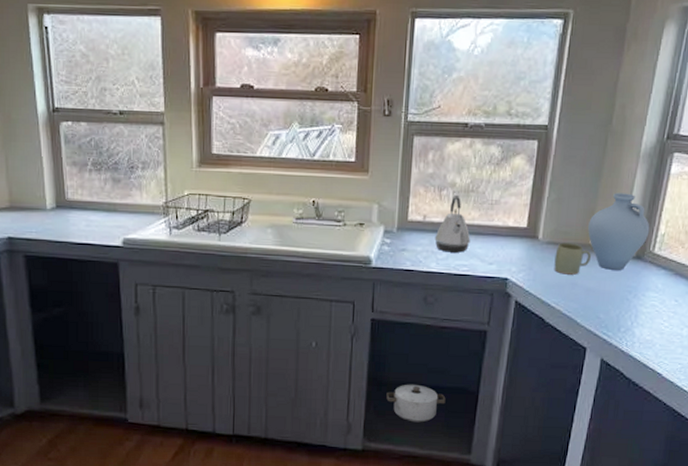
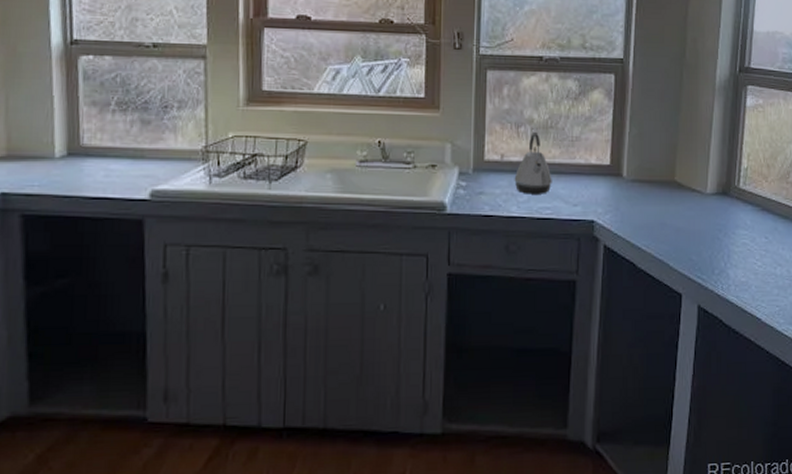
cooking pot: present [386,384,446,423] -> none [468,348,536,395]
mug: present [554,242,591,275] -> none [641,180,677,214]
jug: present [588,193,650,270] -> none [672,126,733,207]

